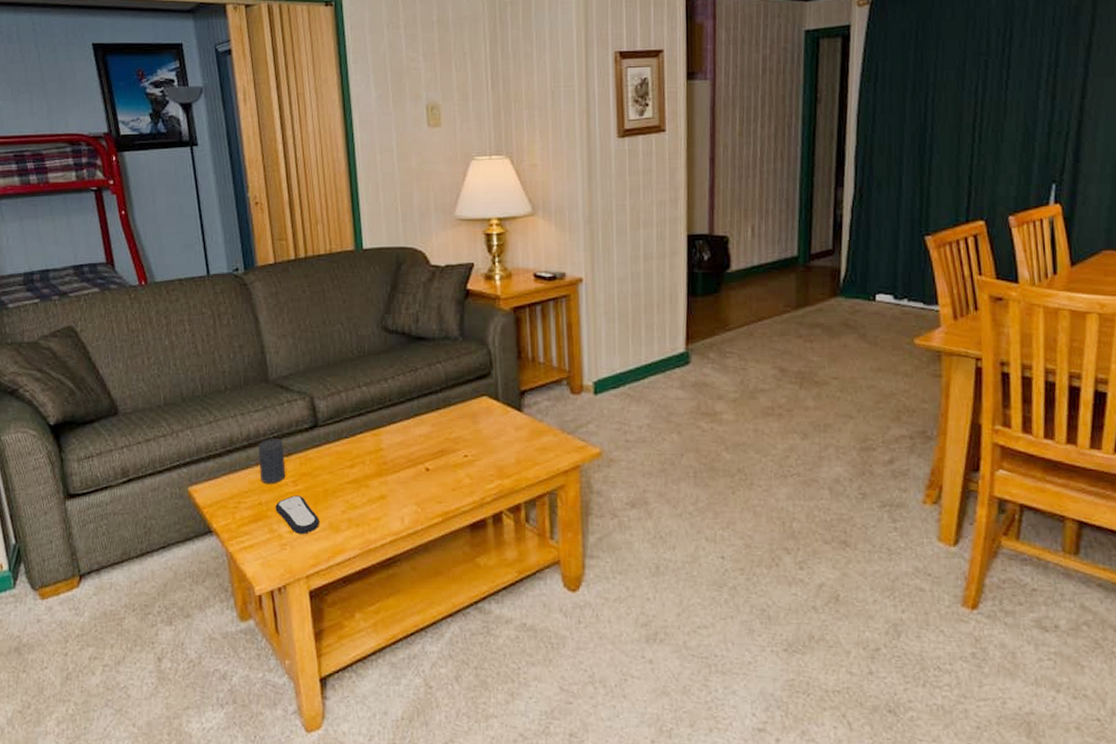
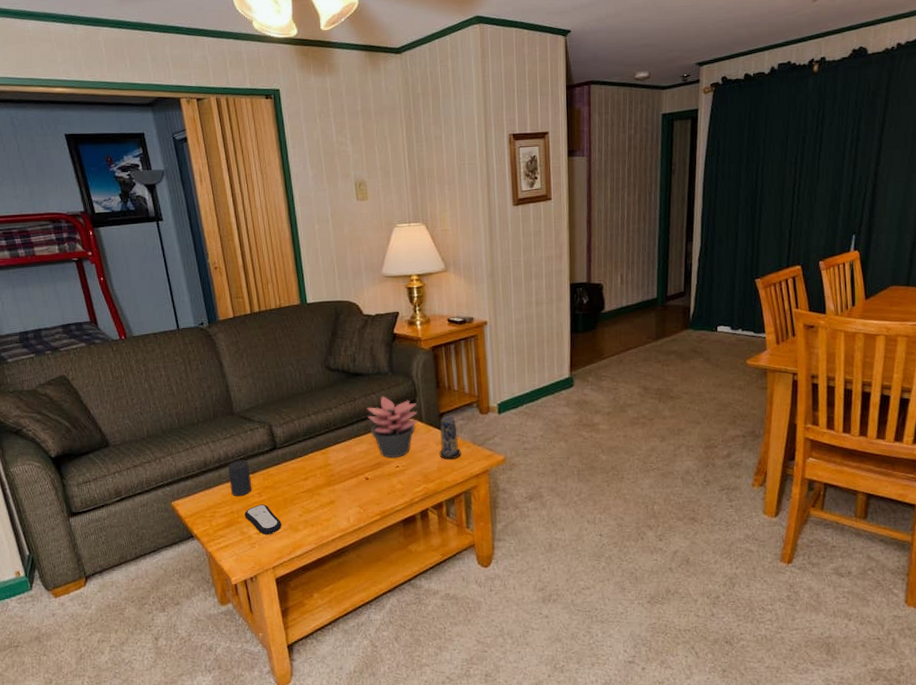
succulent plant: none [430,366,493,445] -> present [366,396,418,458]
candle: none [518,394,546,450] -> present [439,416,461,460]

